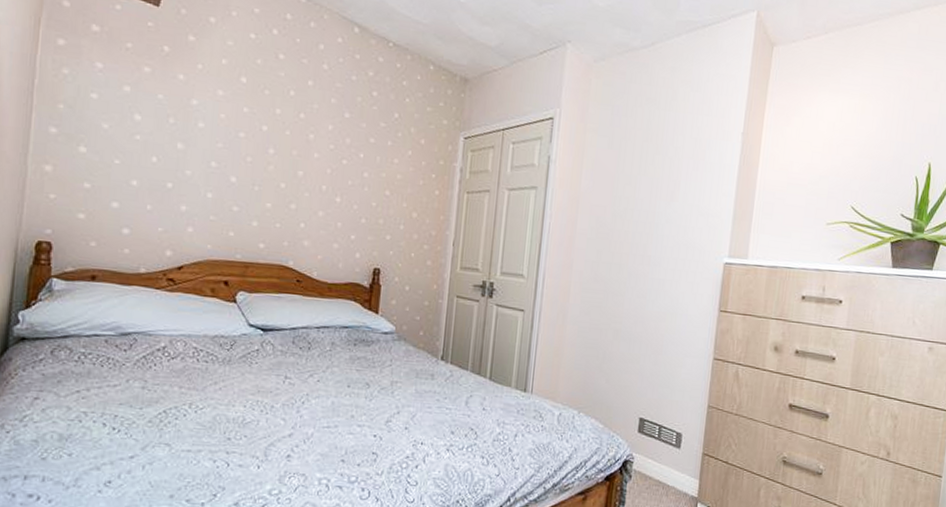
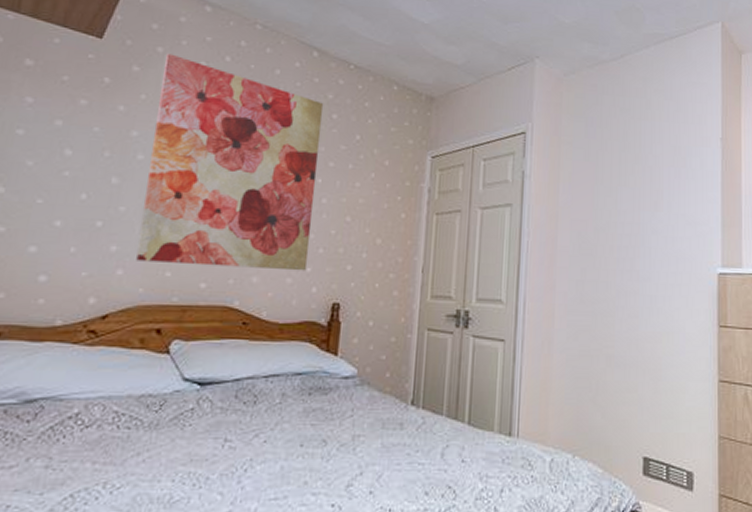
wall art: none [203,24,365,238] -> present [136,53,324,271]

